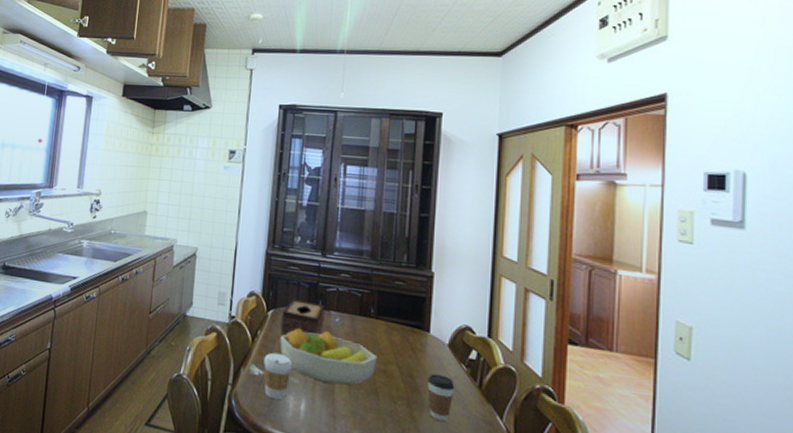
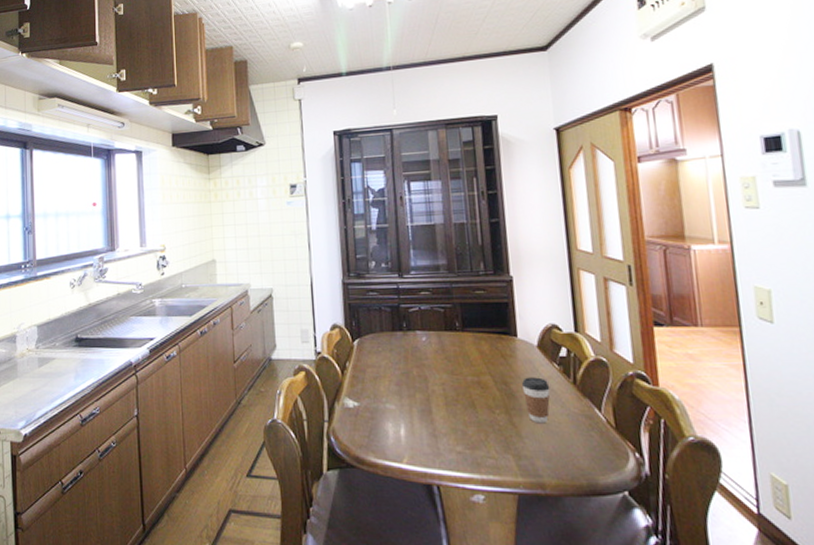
coffee cup: present [263,352,293,401] -> none [356,382,386,429]
tissue box: present [280,298,326,335] -> none [367,324,411,363]
fruit bowl: present [280,328,378,386] -> none [369,351,470,403]

